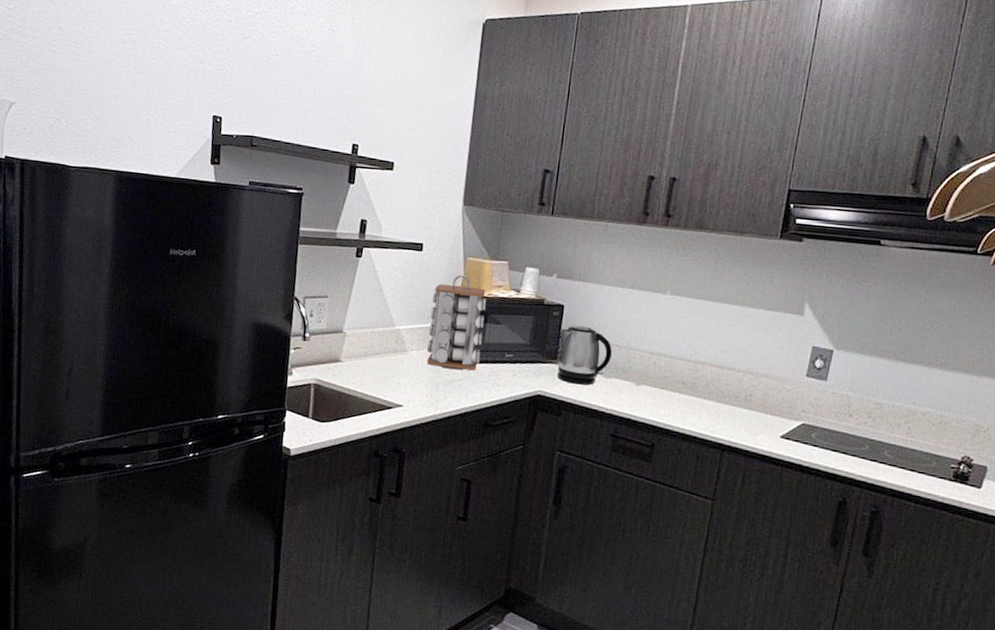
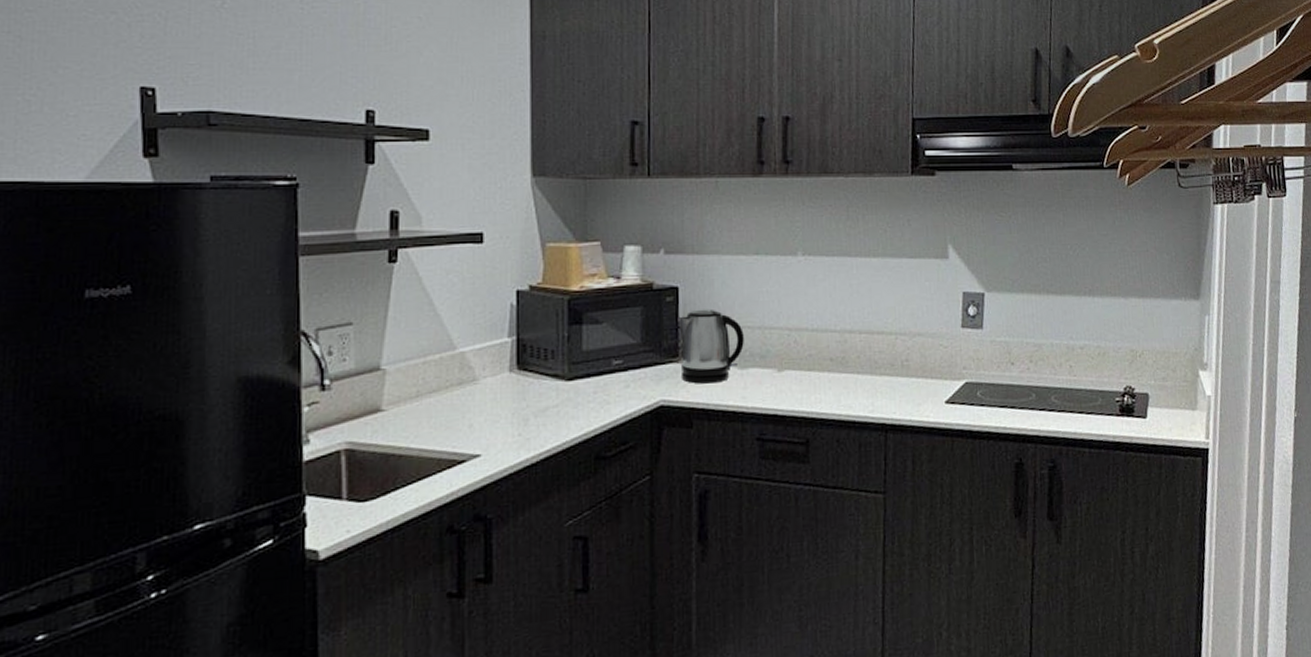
spice rack: present [427,274,486,371] -> none [504,266,579,394]

